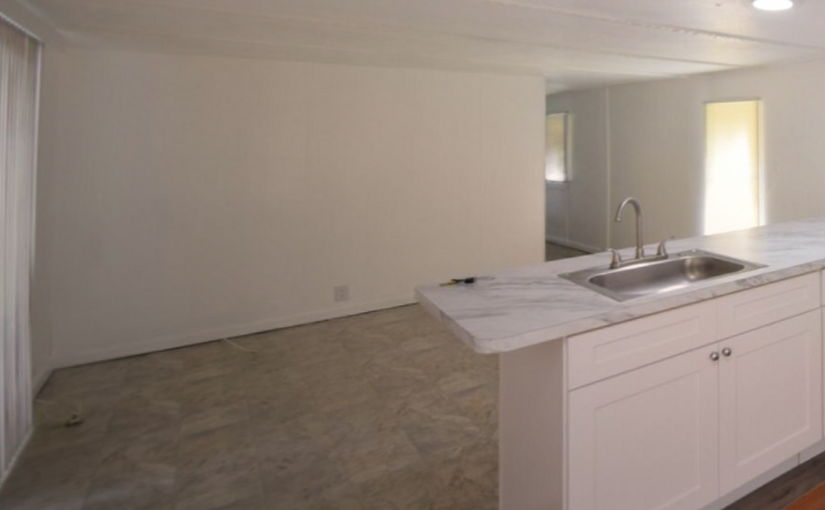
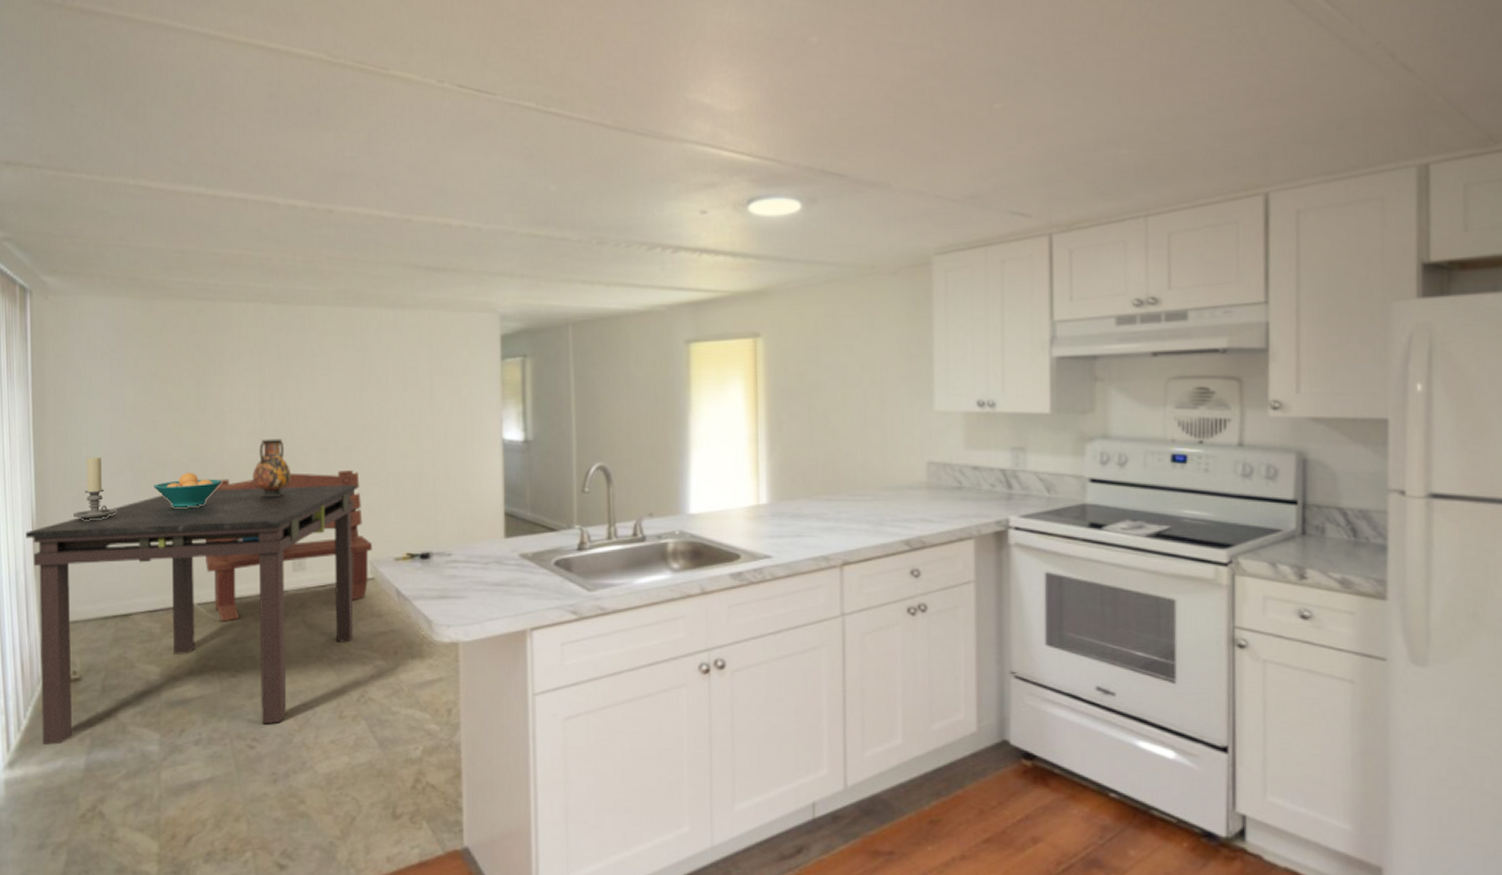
dining table: none [20,221,405,494] -> present [26,484,357,745]
candle holder: none [82,203,136,265] -> present [72,457,116,520]
fruit bowl: none [182,215,261,249] -> present [154,472,222,507]
bench: none [238,208,418,353] -> present [204,469,372,622]
vase: none [294,183,337,236] -> present [252,438,292,497]

